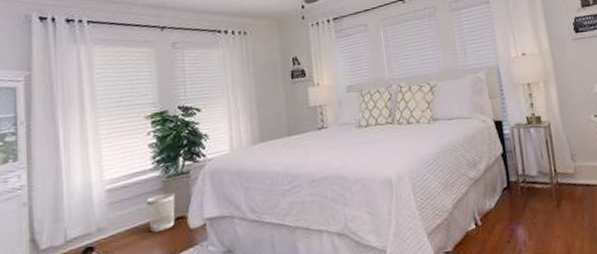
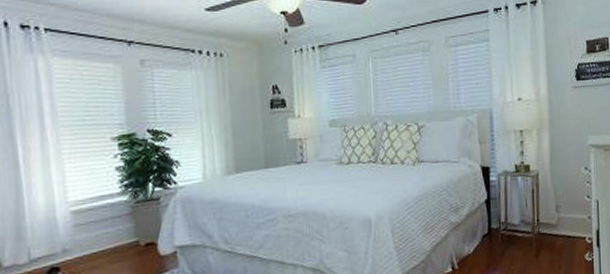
wastebasket: present [146,193,175,232] -> none [113,219,145,256]

